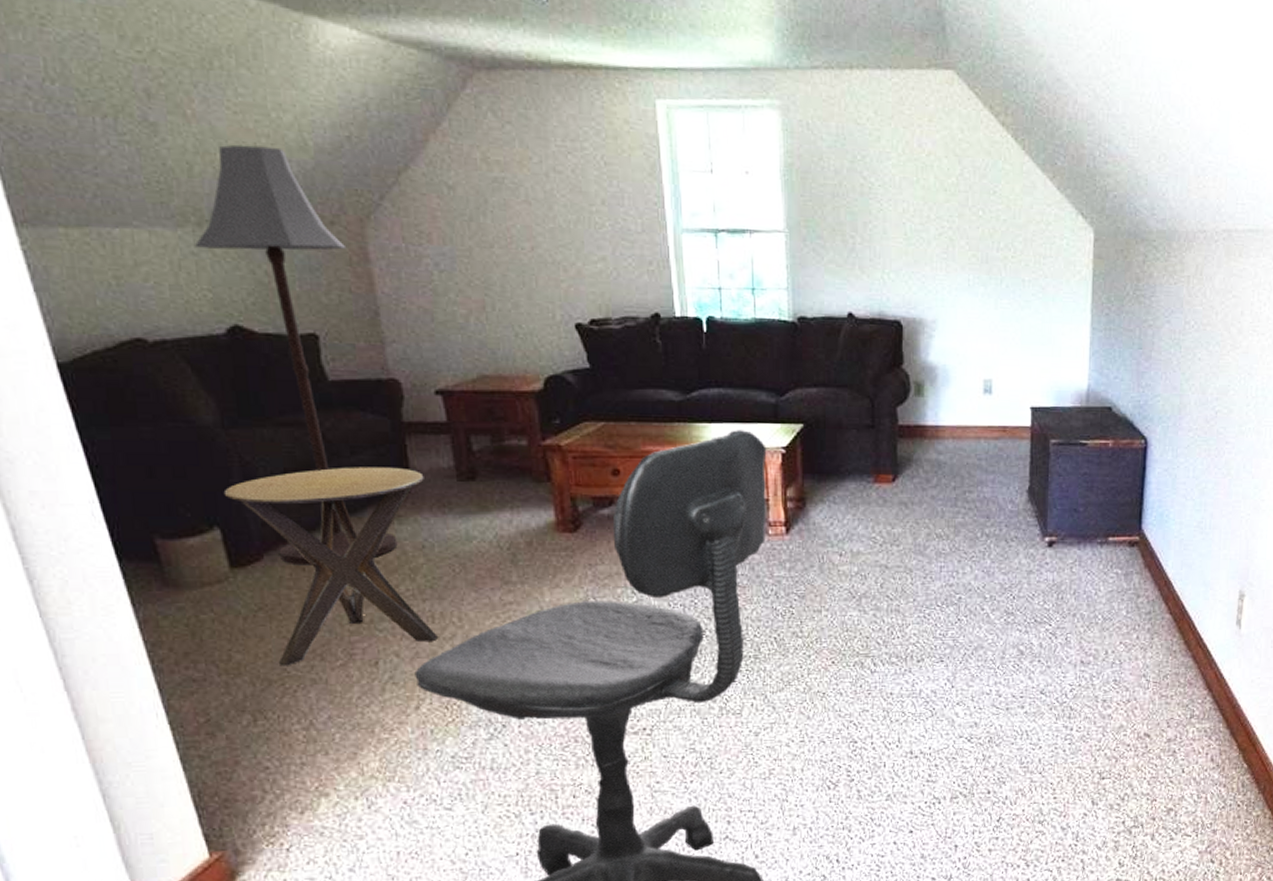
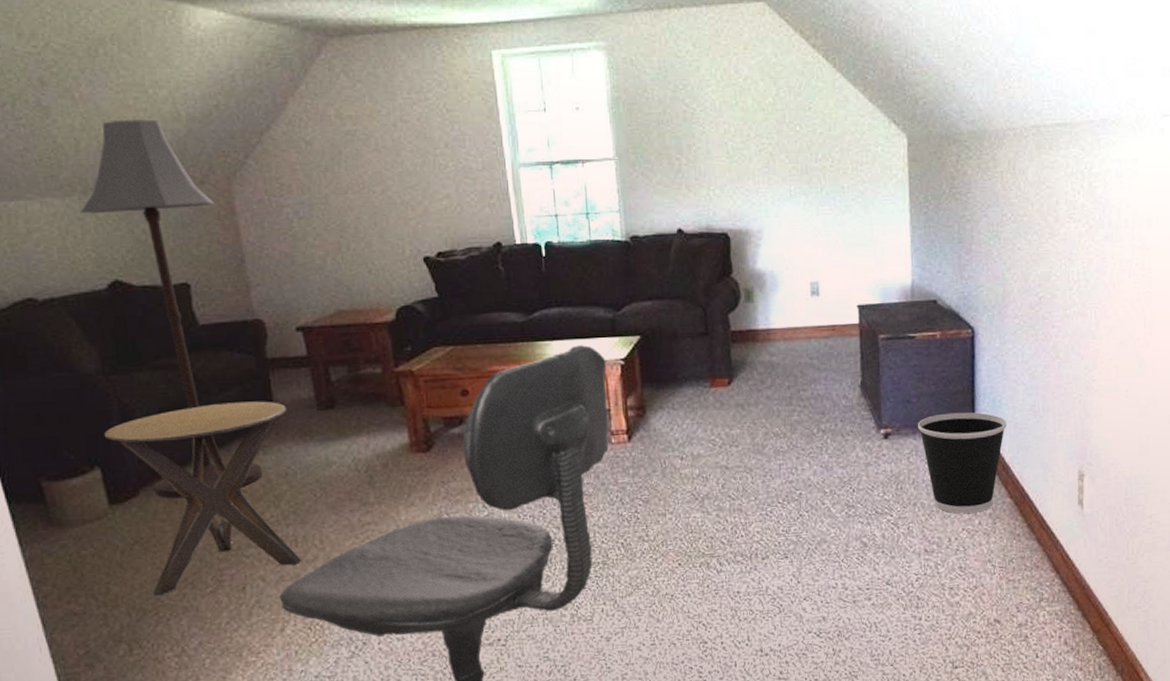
wastebasket: none [1082,524,1173,627] -> present [917,412,1007,514]

